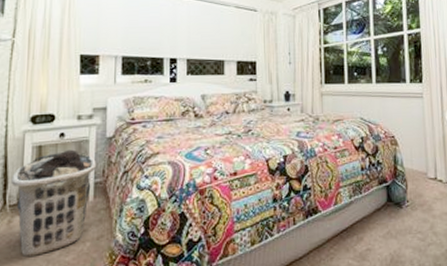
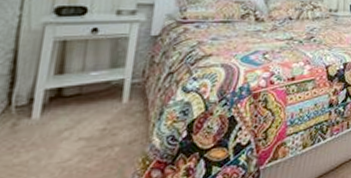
clothes hamper: present [11,149,96,258] -> none [21,46,135,165]

